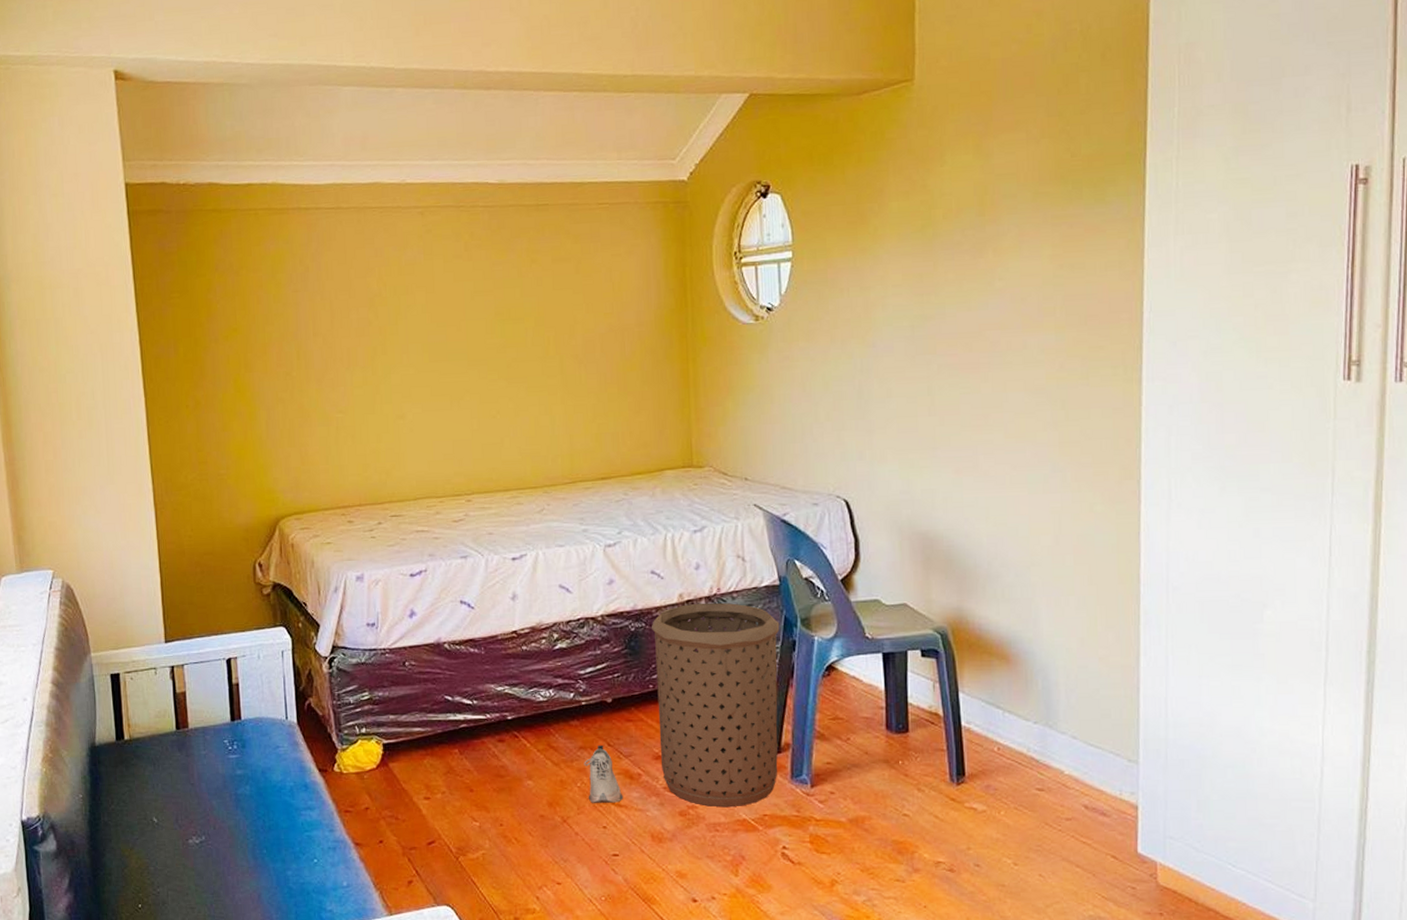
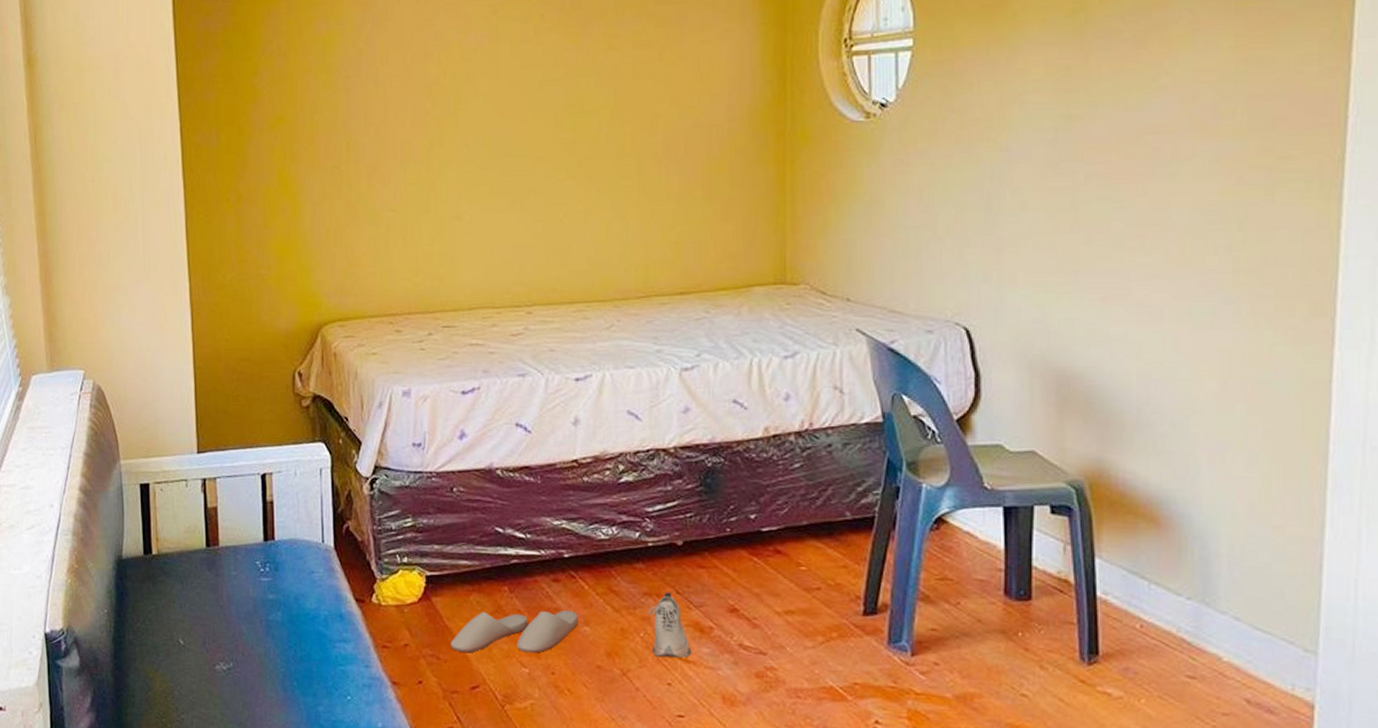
slippers: none [407,766,522,812] -> present [450,610,578,653]
laundry basket: present [651,602,780,808] -> none [730,438,882,672]

